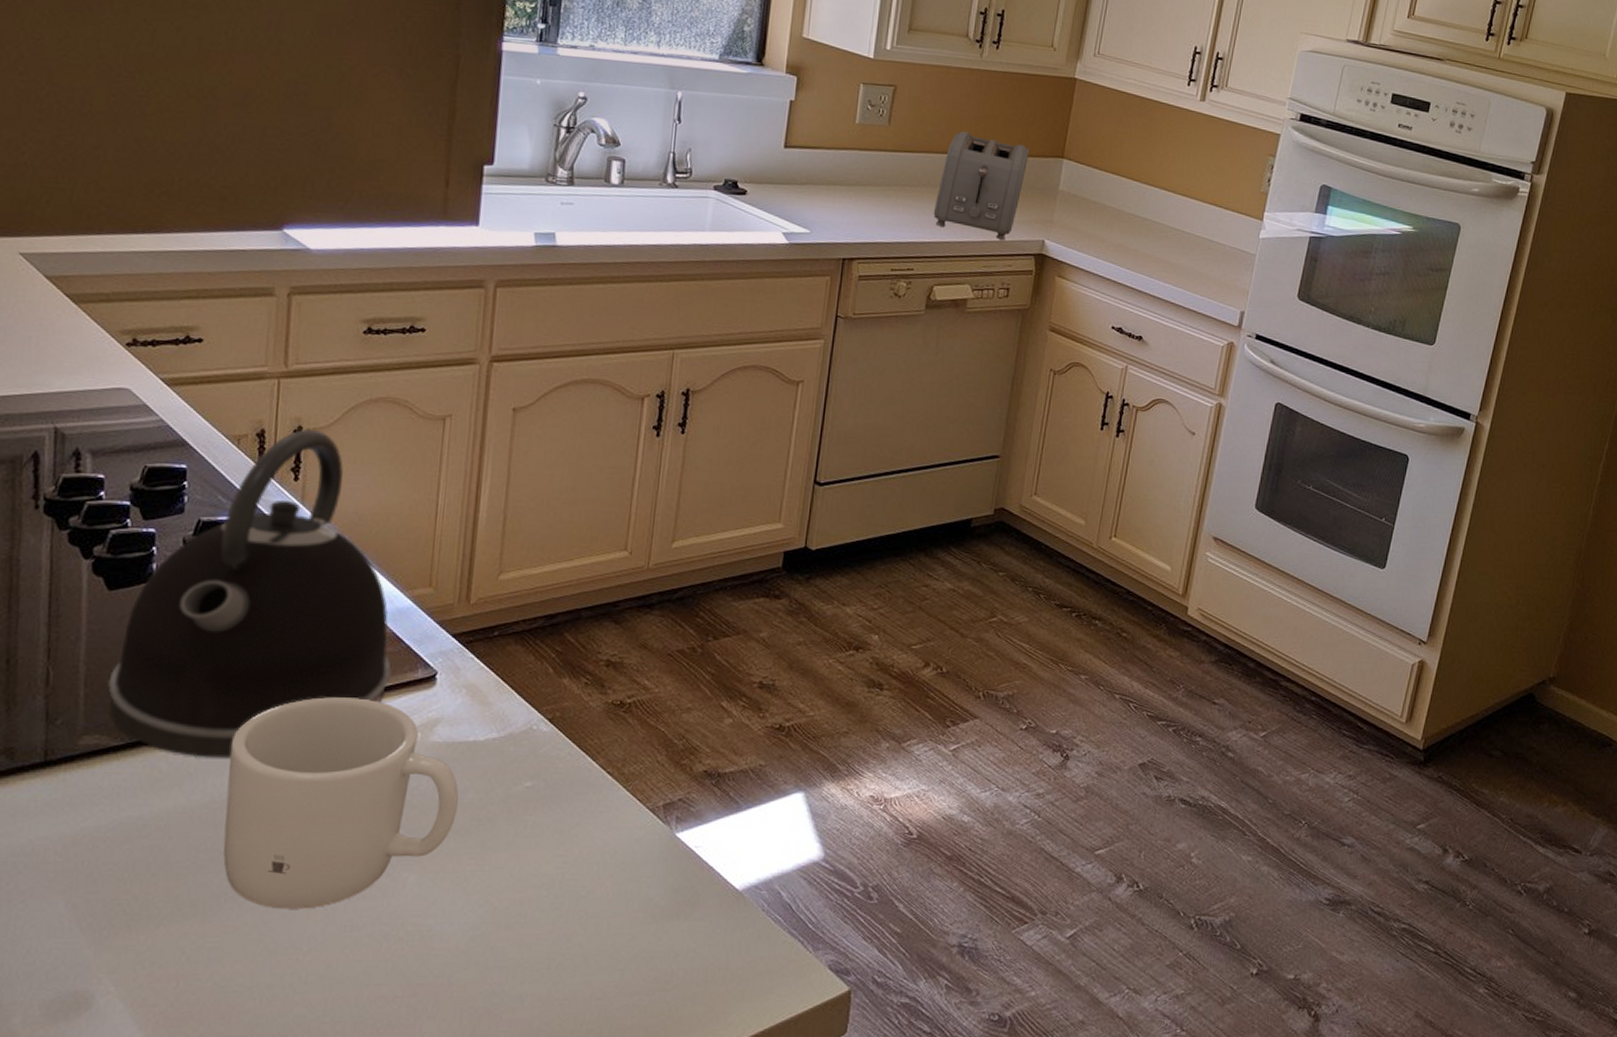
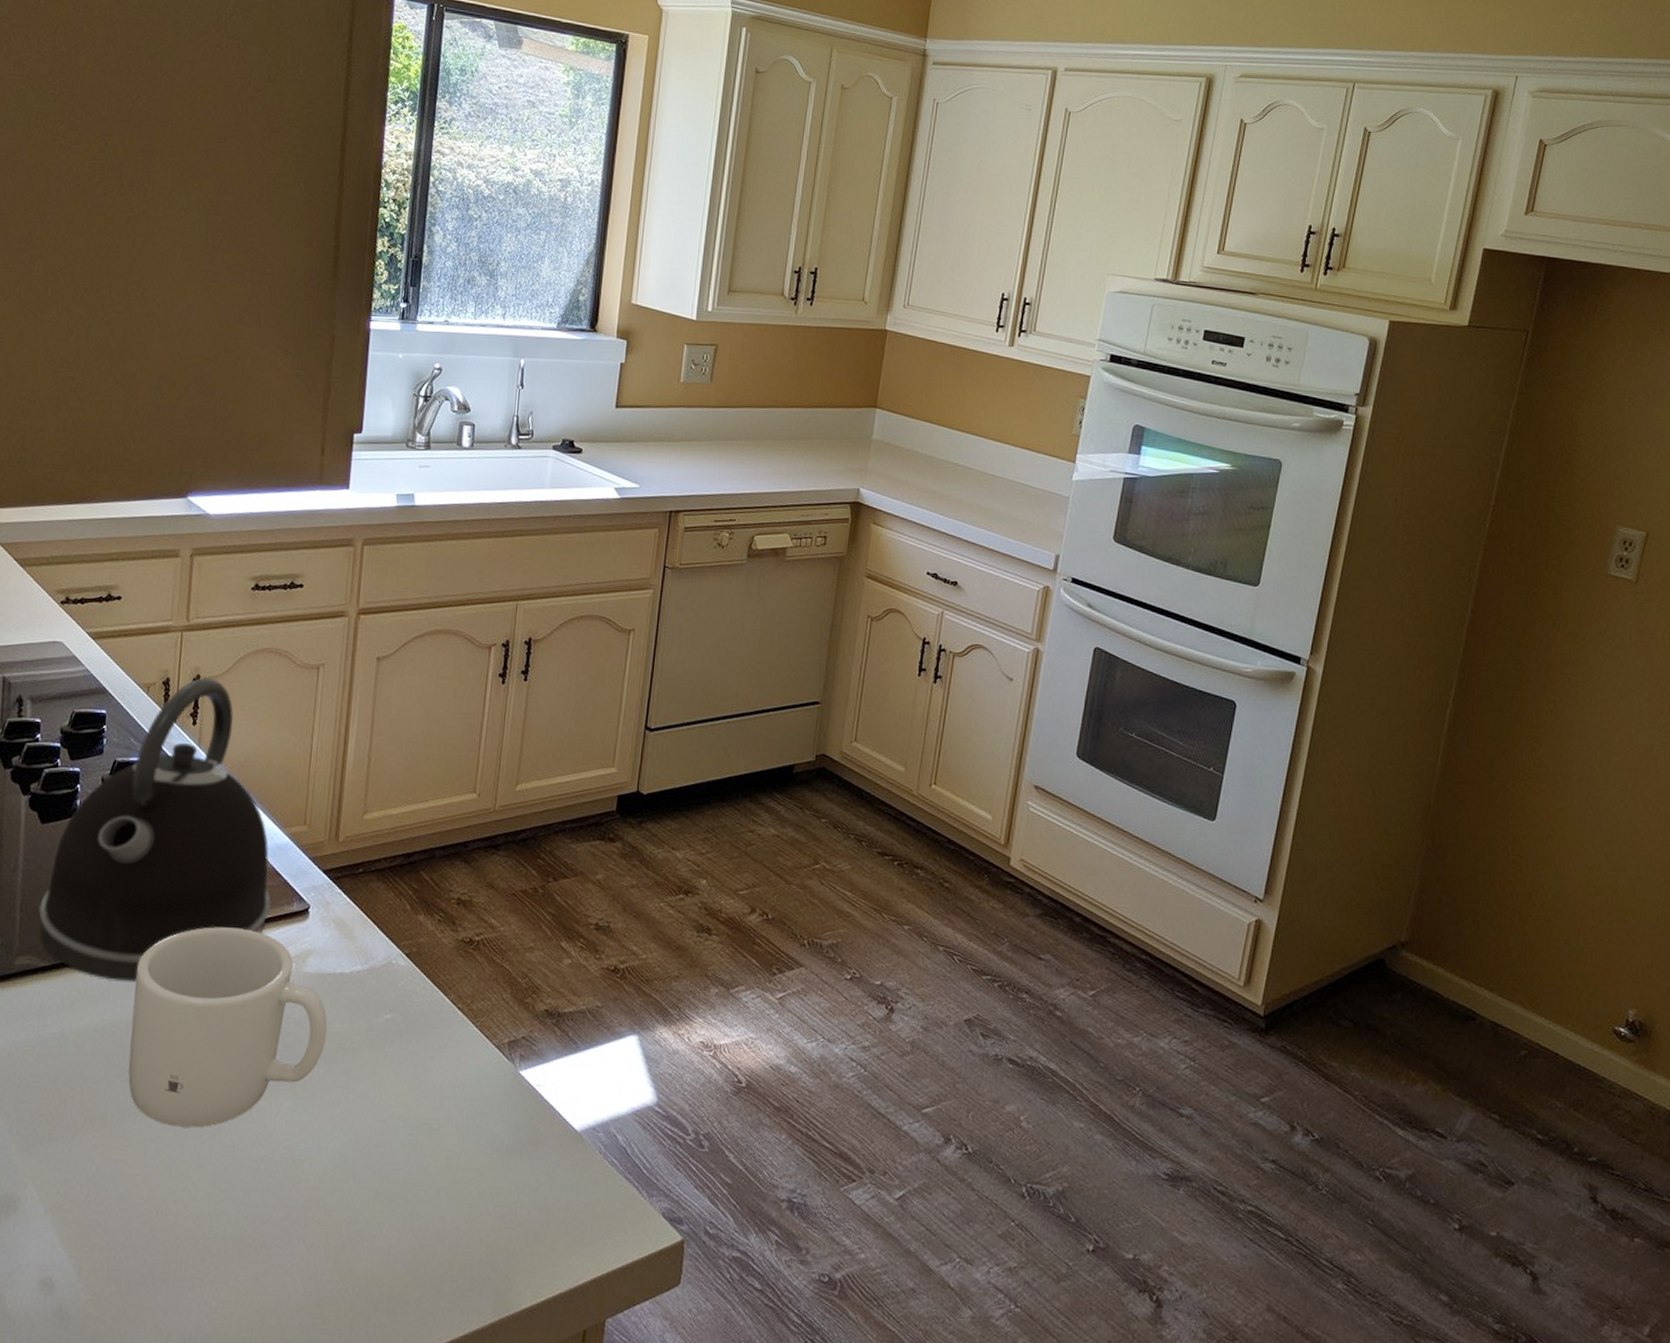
toaster: present [933,130,1030,240] -> none [753,385,844,489]

